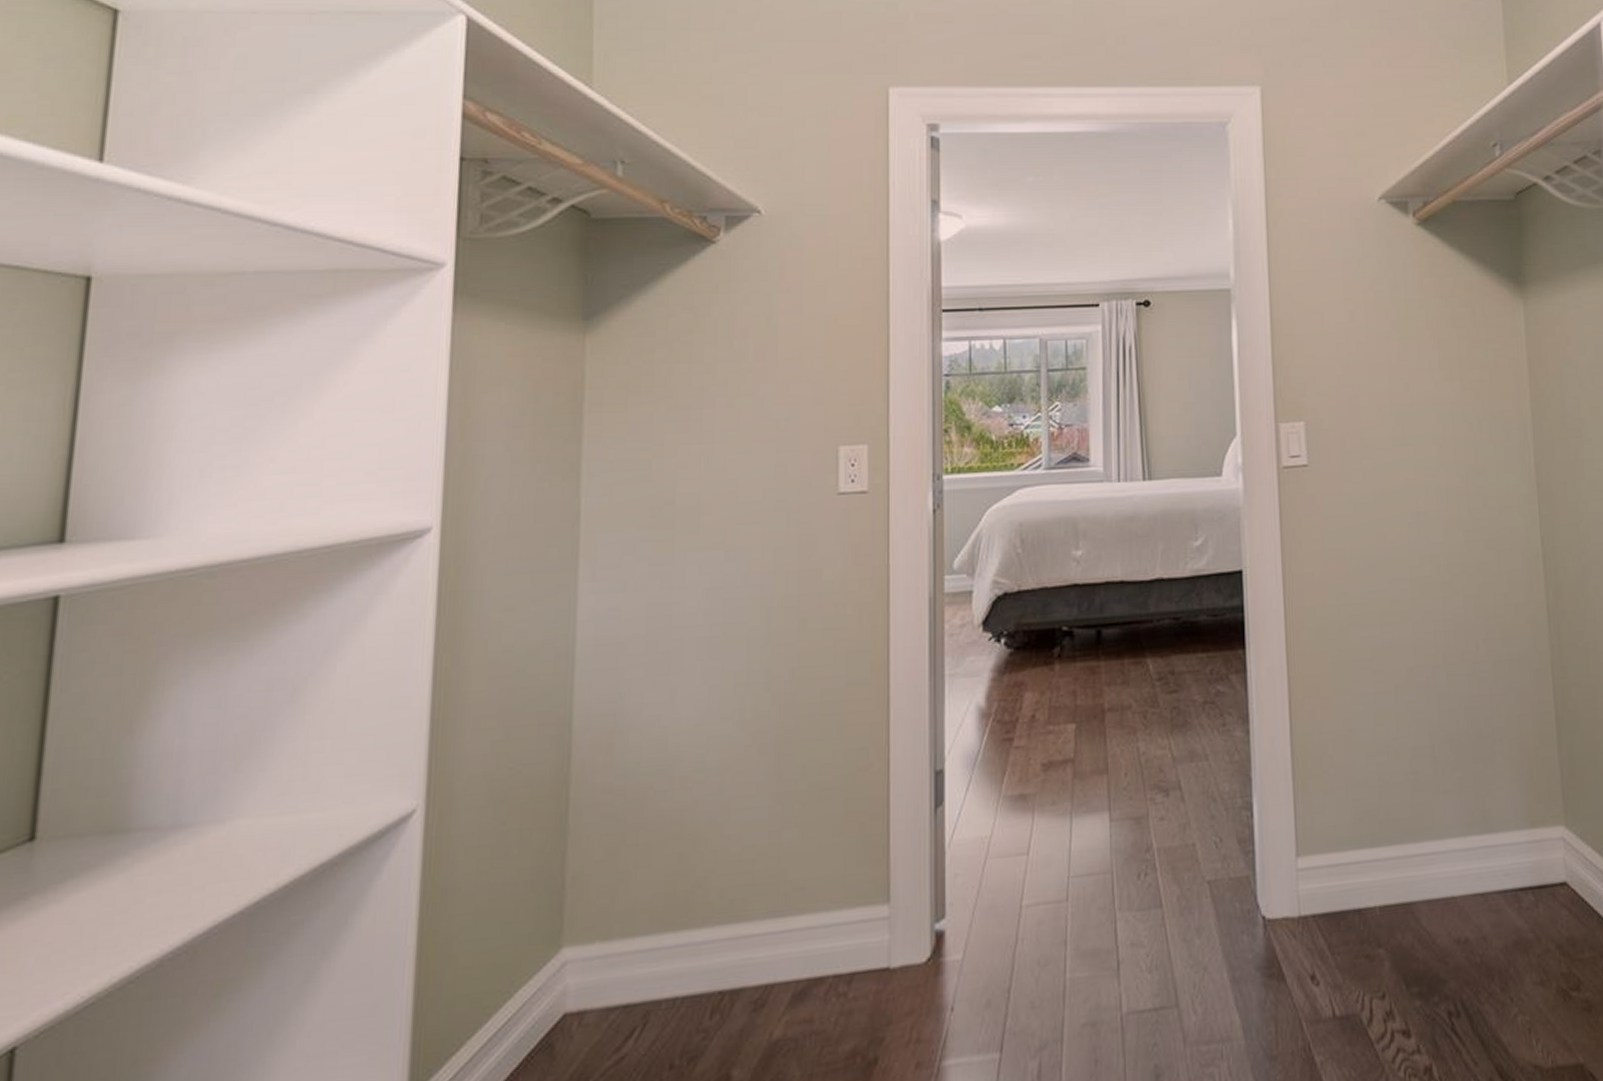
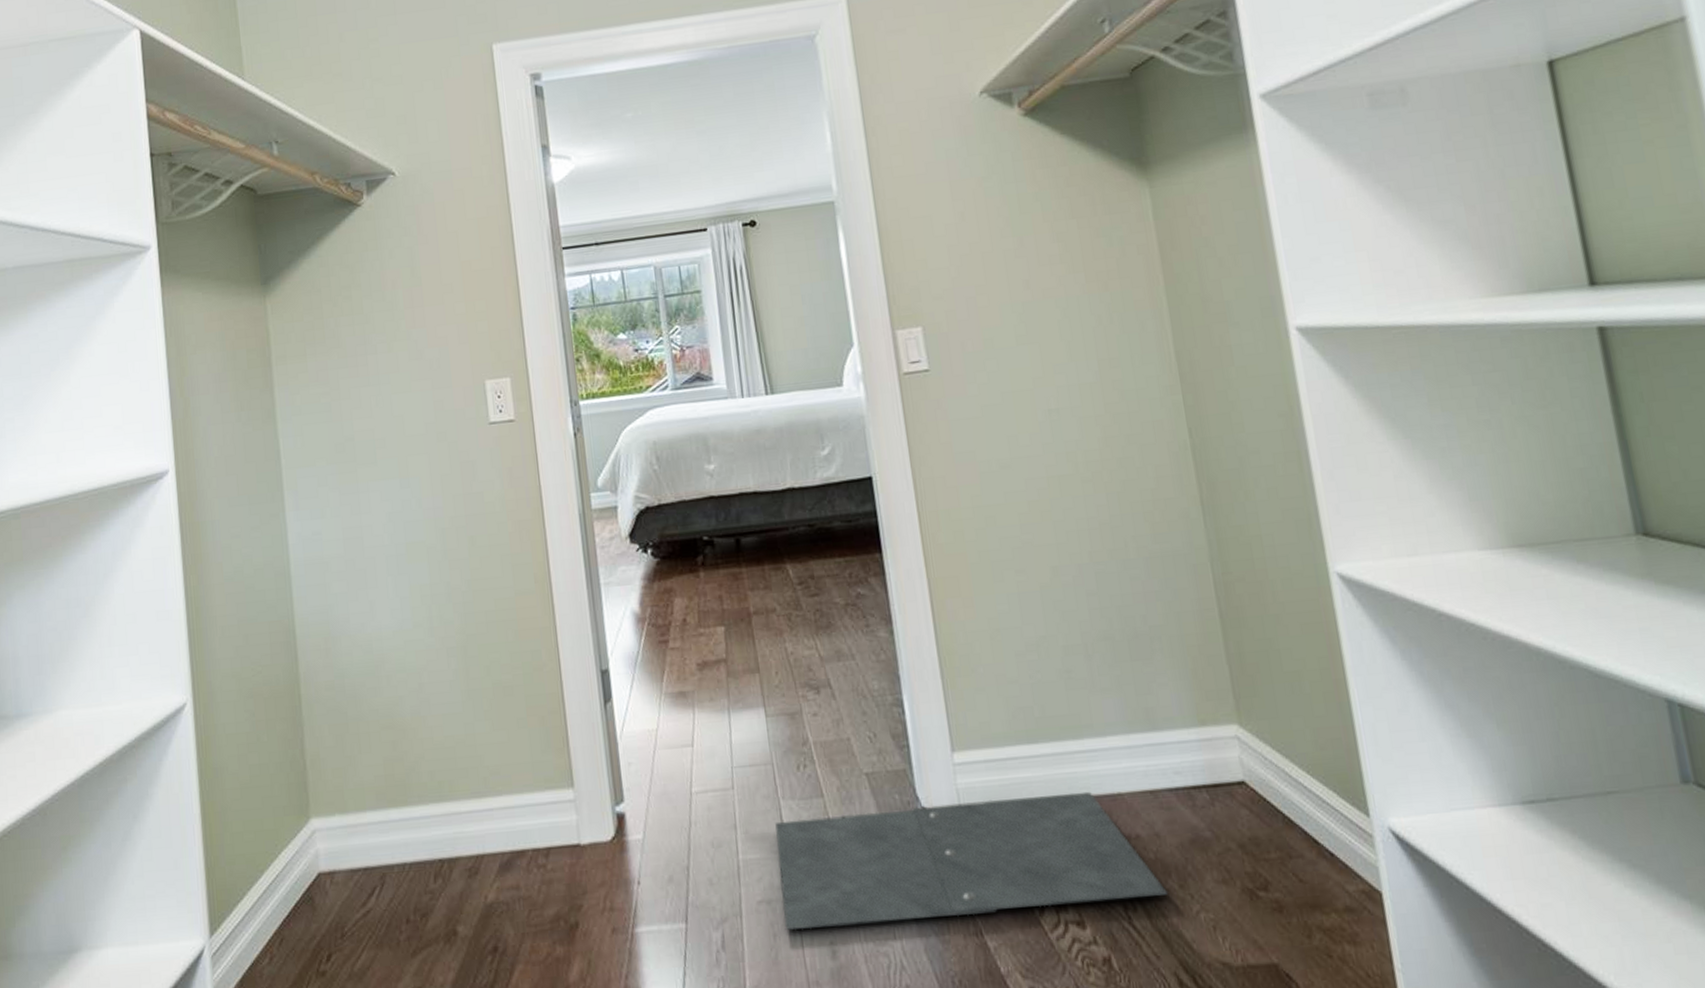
door mat: none [1107,895,1490,1055] -> present [775,791,1168,931]

